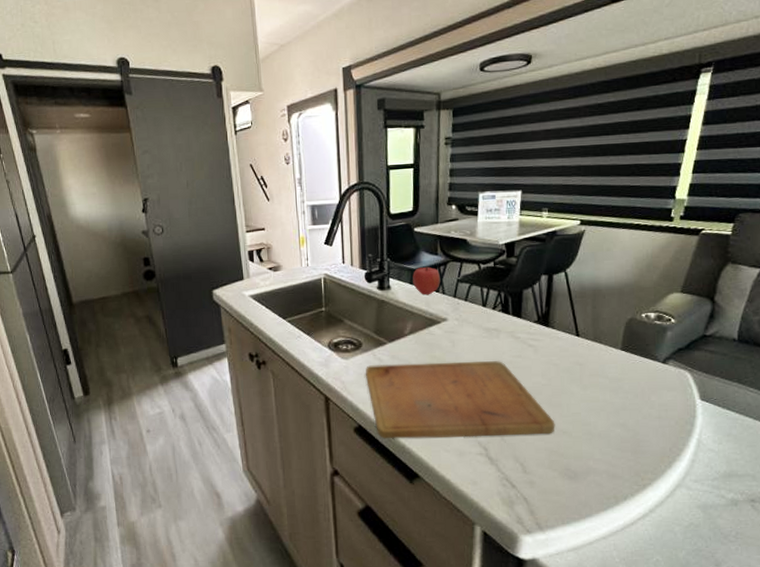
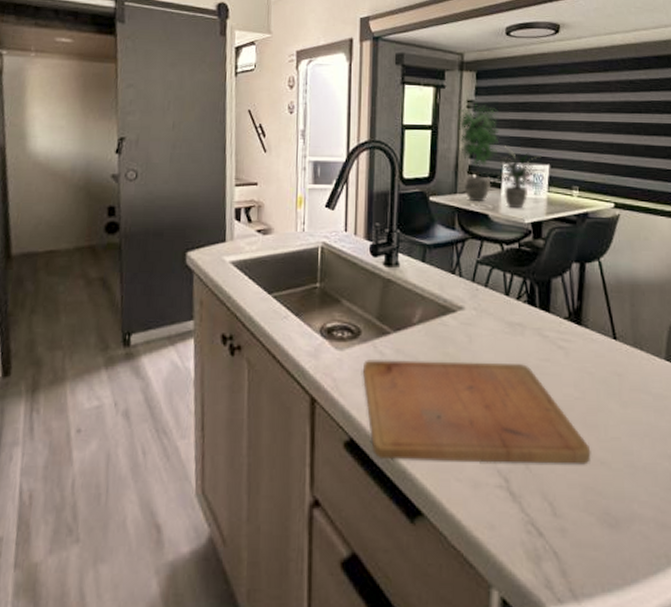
fruit: present [413,266,440,295] -> none [425,242,457,277]
potted plant: none [436,139,514,232] -> present [457,104,542,209]

